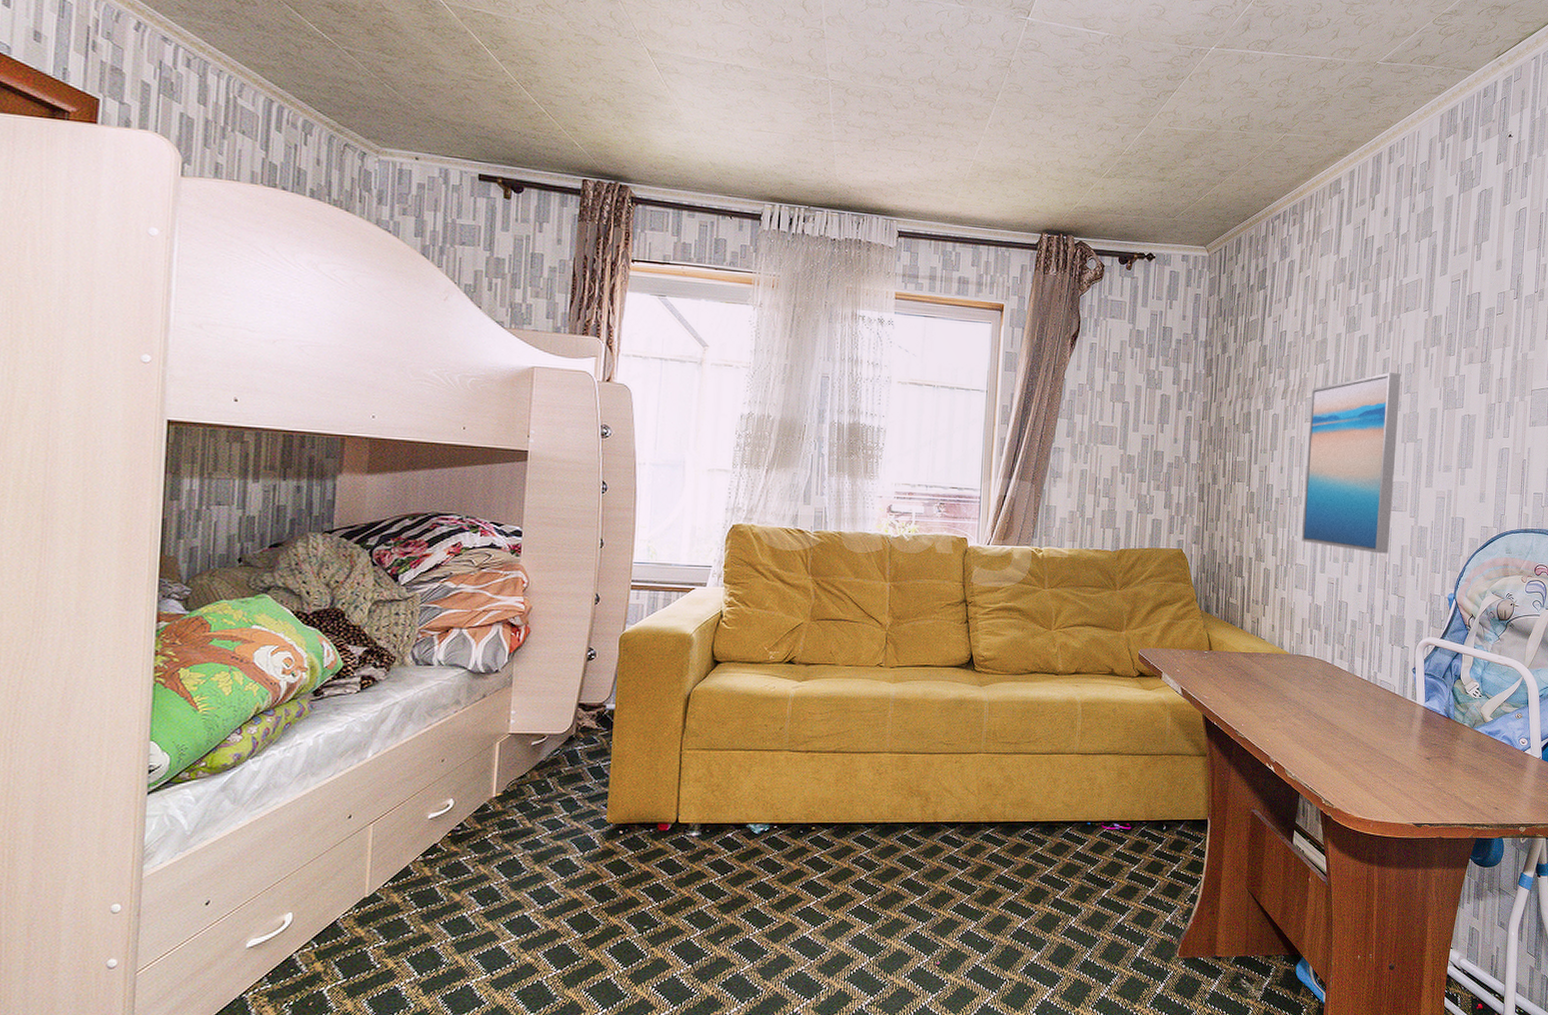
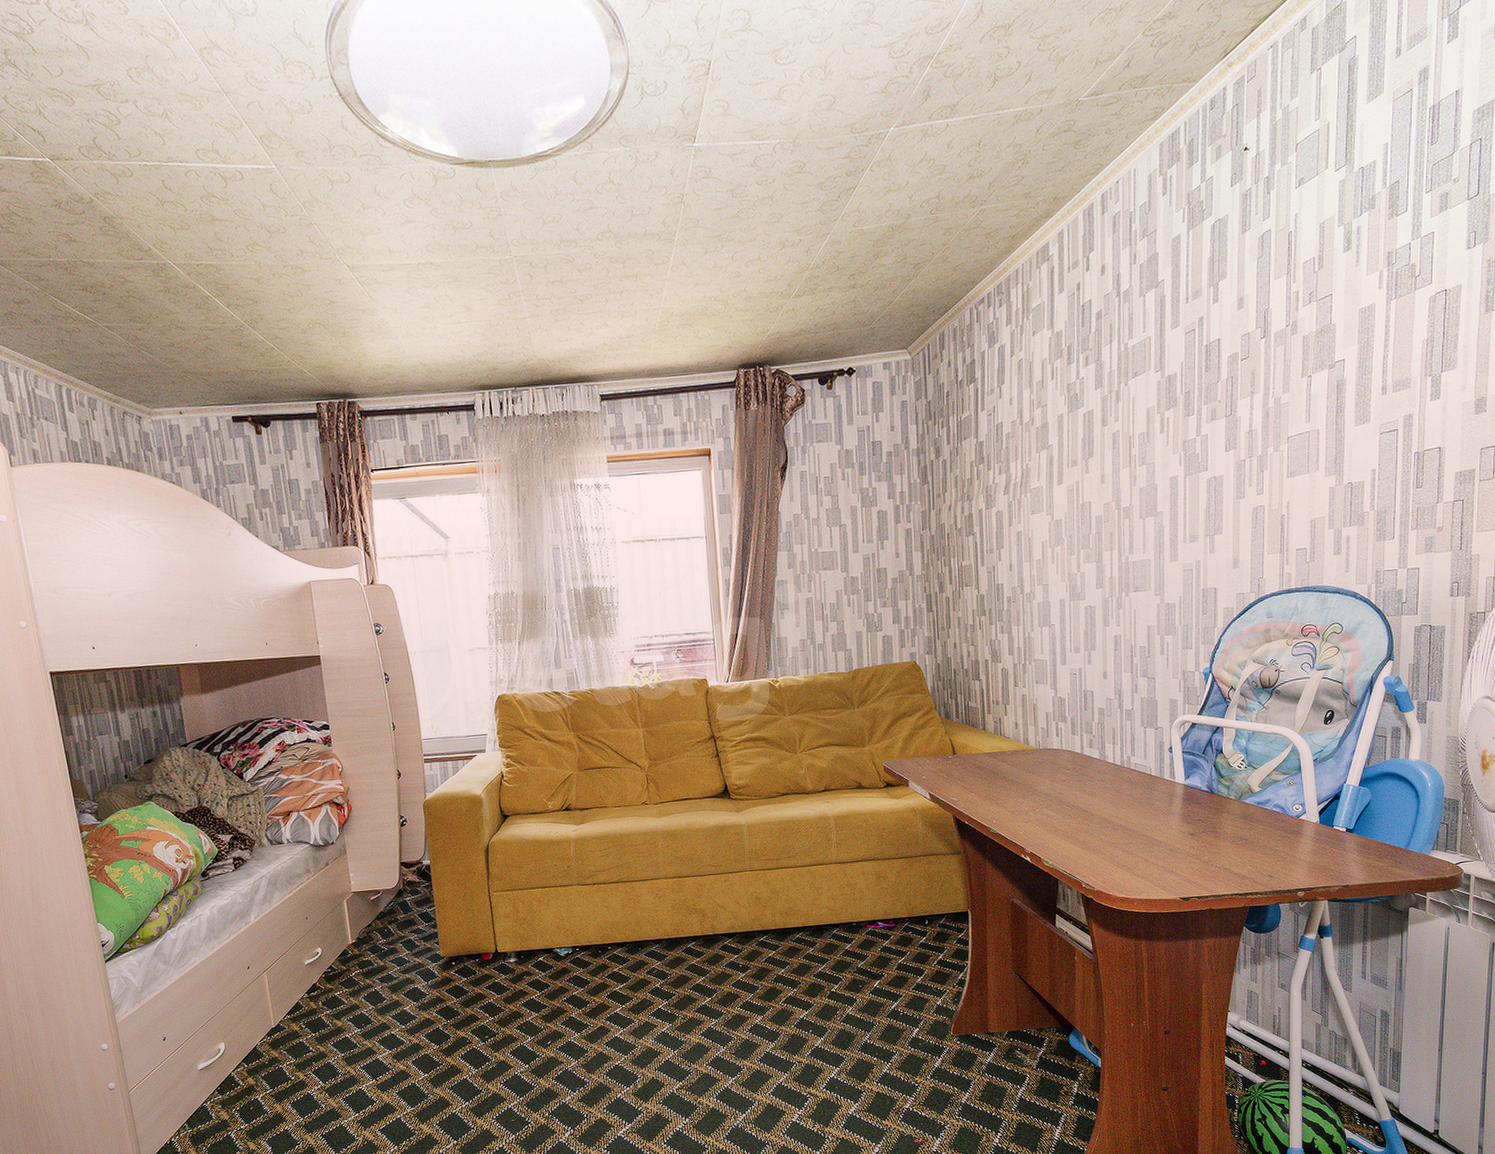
wall art: present [1301,372,1402,554] -> none [1035,445,1134,638]

